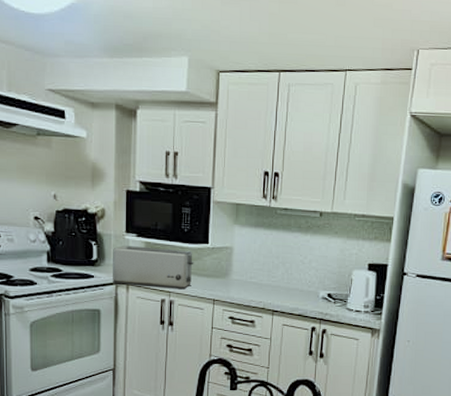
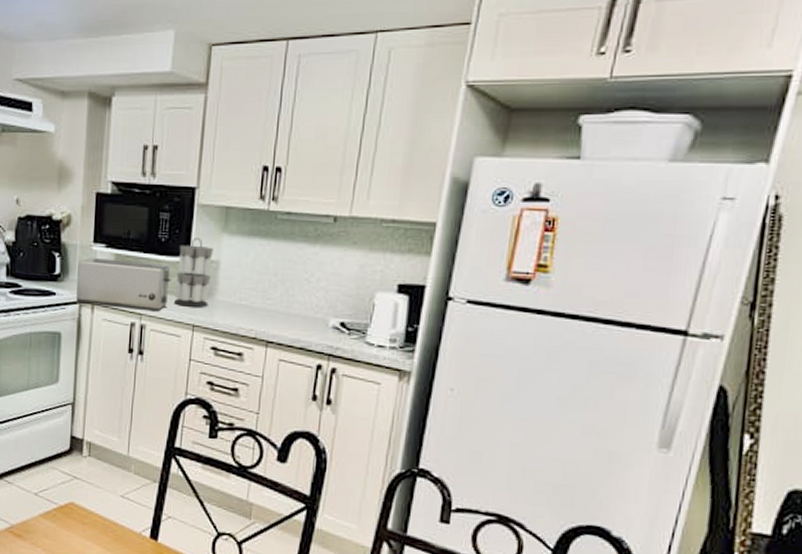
spice rack: none [197,229,227,285] -> present [174,238,213,308]

